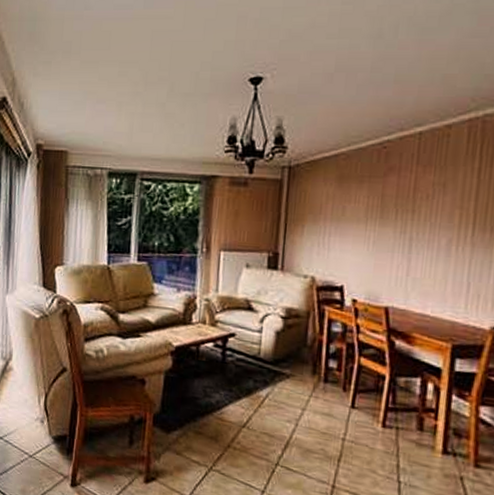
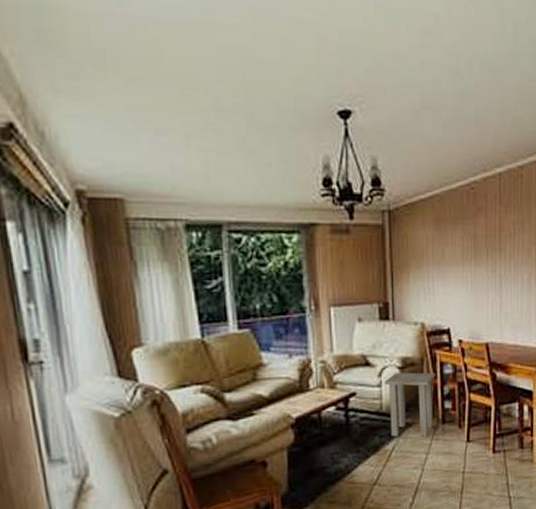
side table: none [265,322,322,394] -> present [384,372,436,439]

